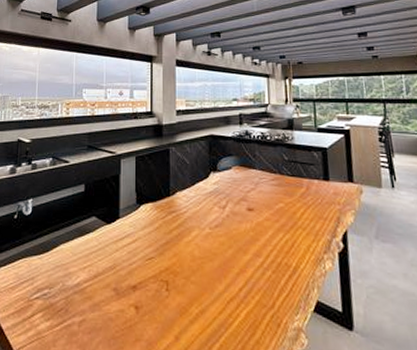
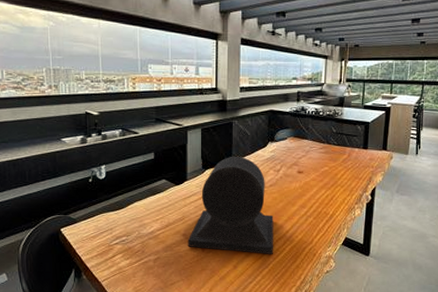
speaker: none [119,188,224,322] -> present [187,156,274,254]

